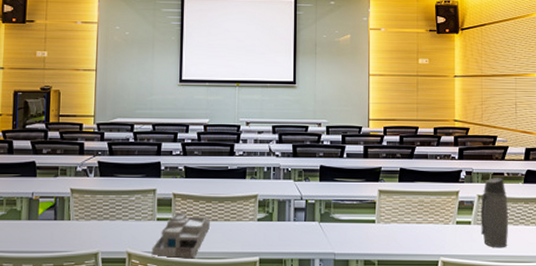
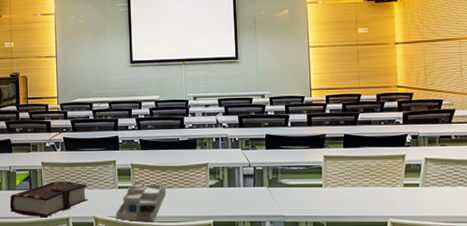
book: none [29,210,123,251] -> present [9,181,88,217]
water bottle: present [481,178,508,248] -> none [428,140,459,209]

